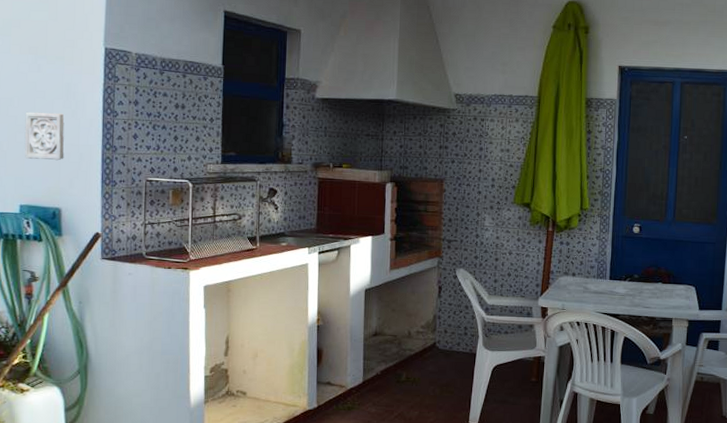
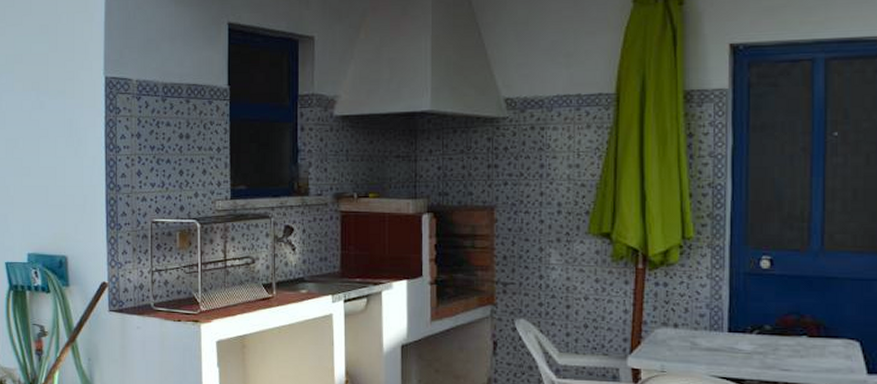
wall ornament: present [24,112,65,161] -> none [30,152,69,204]

